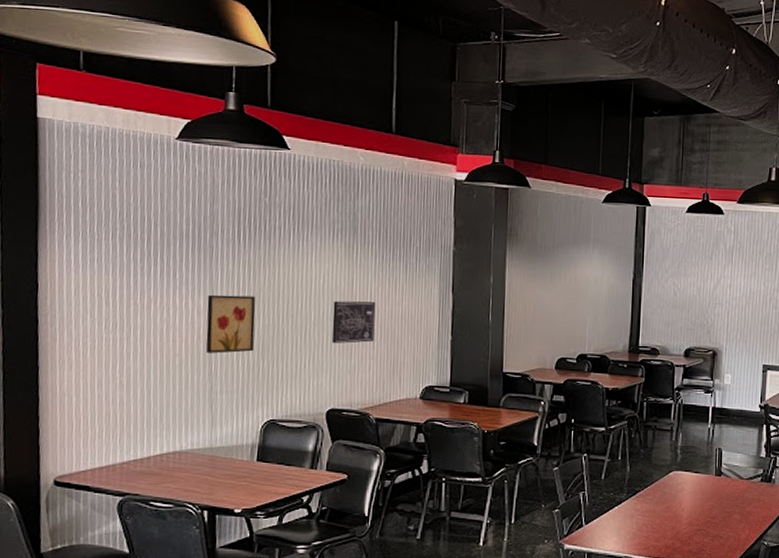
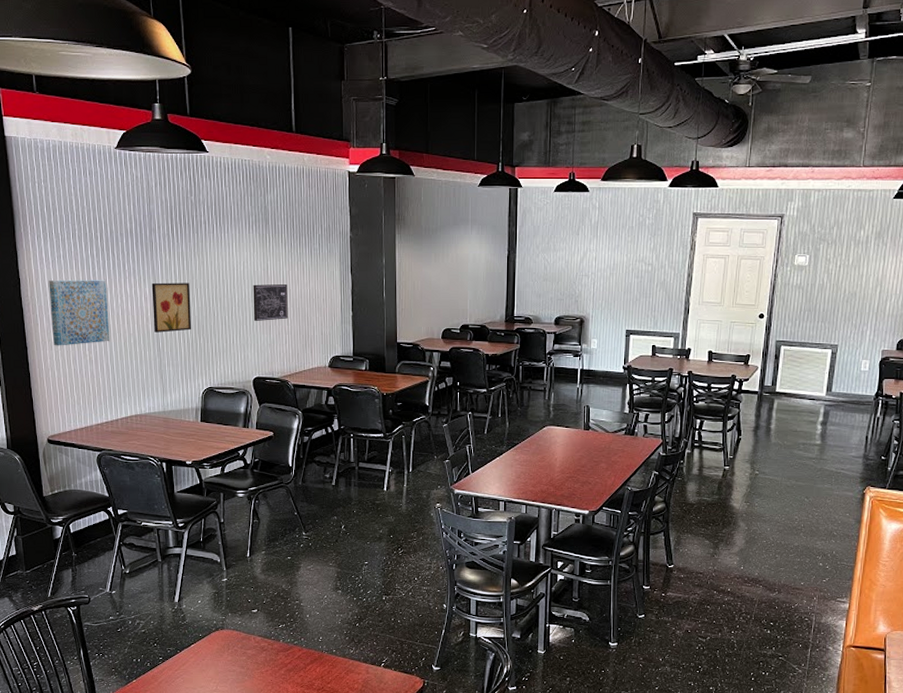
wall art: none [74,287,151,367] -> present [49,280,110,346]

